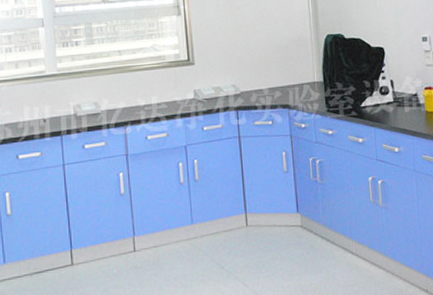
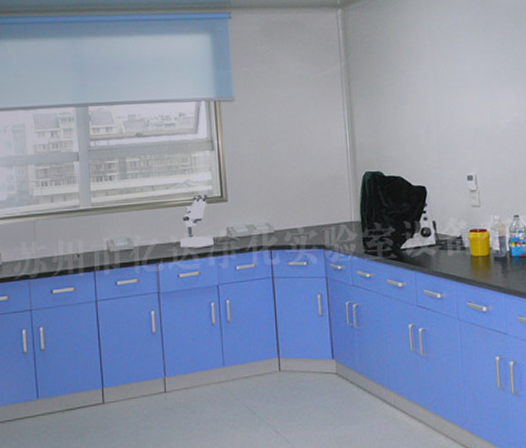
microscope: none [147,57,181,111] -> present [179,194,214,248]

